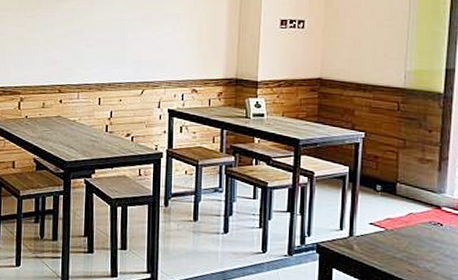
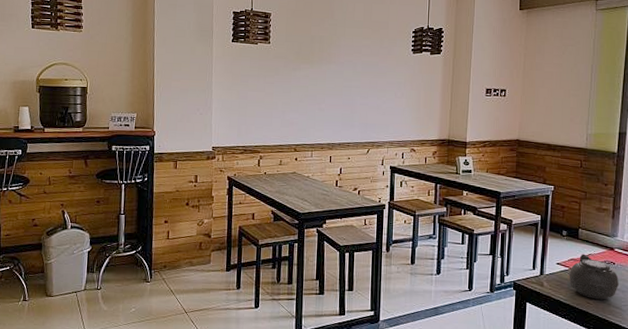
teapot: none [383,212,448,268] -> present [568,253,619,300]

